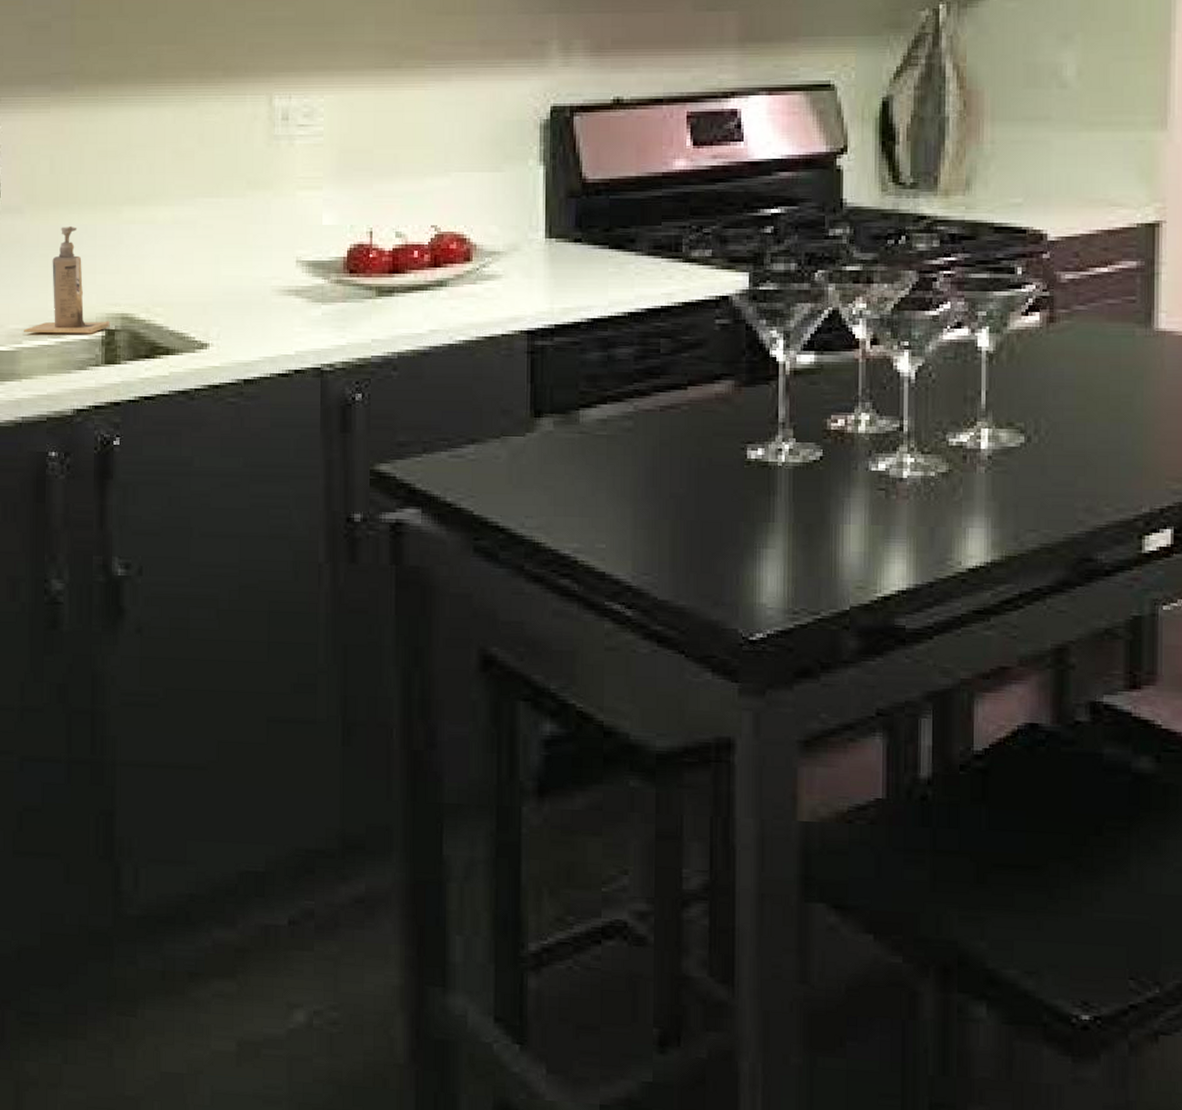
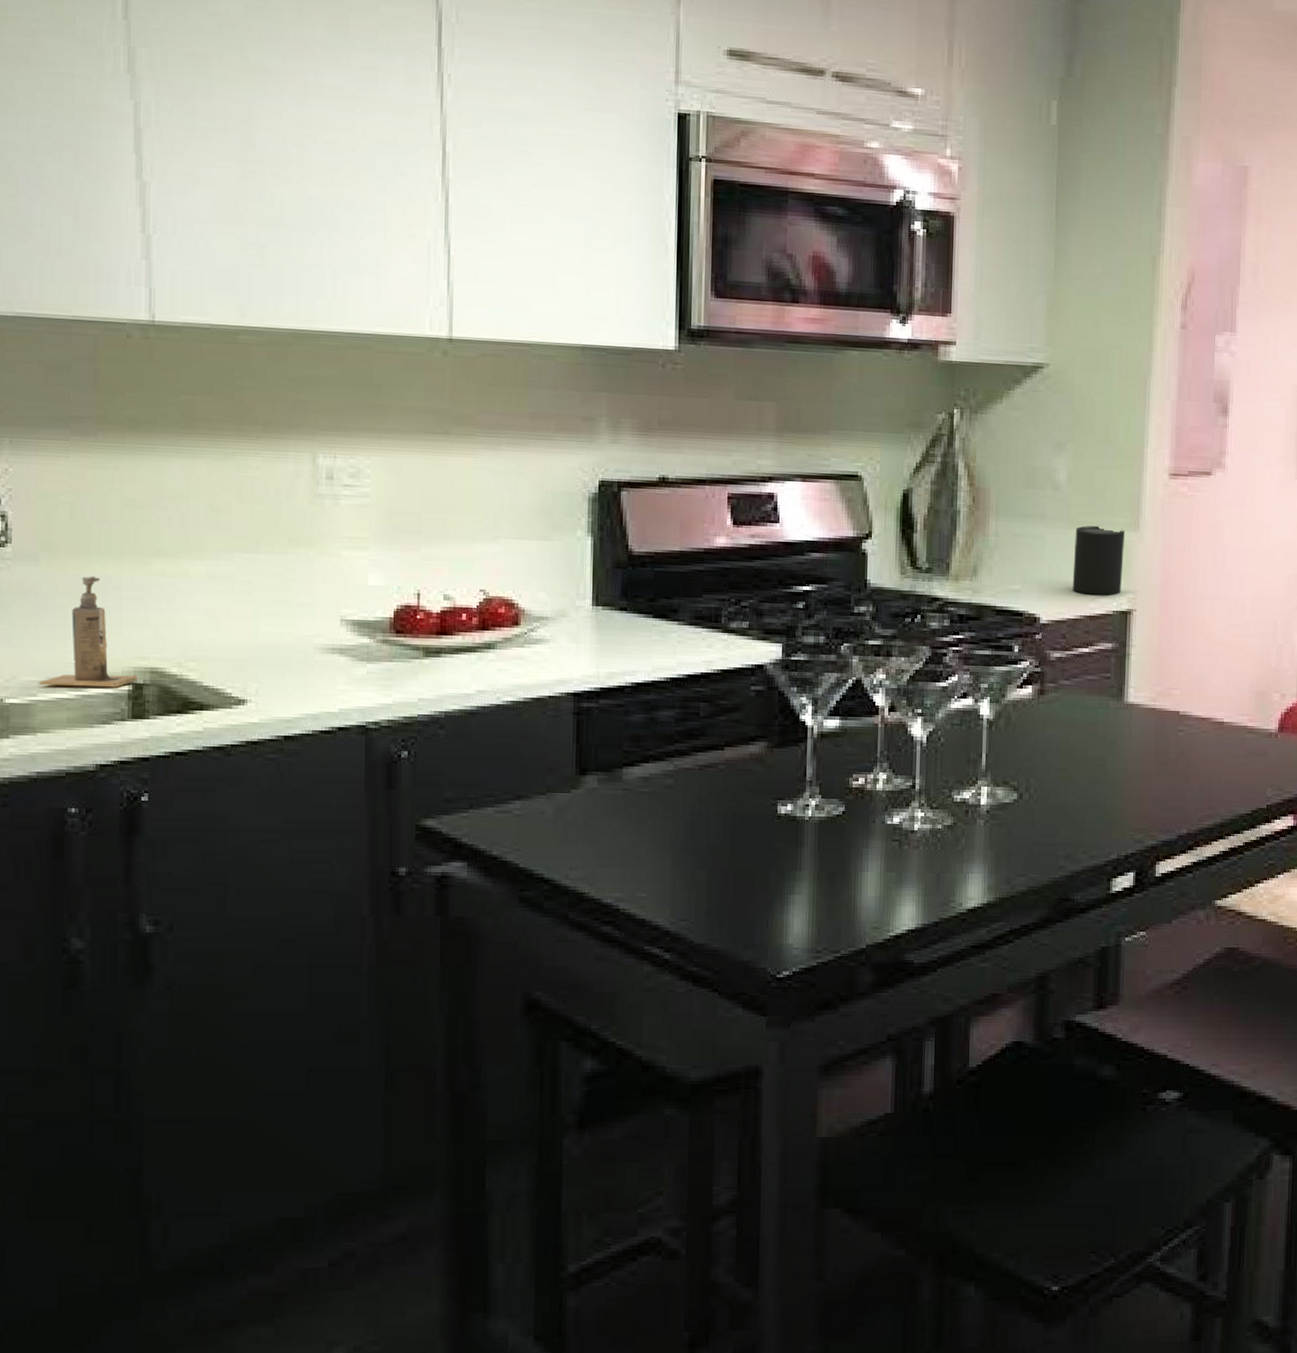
pen holder: none [1086,125,1149,205] -> present [1072,525,1125,595]

